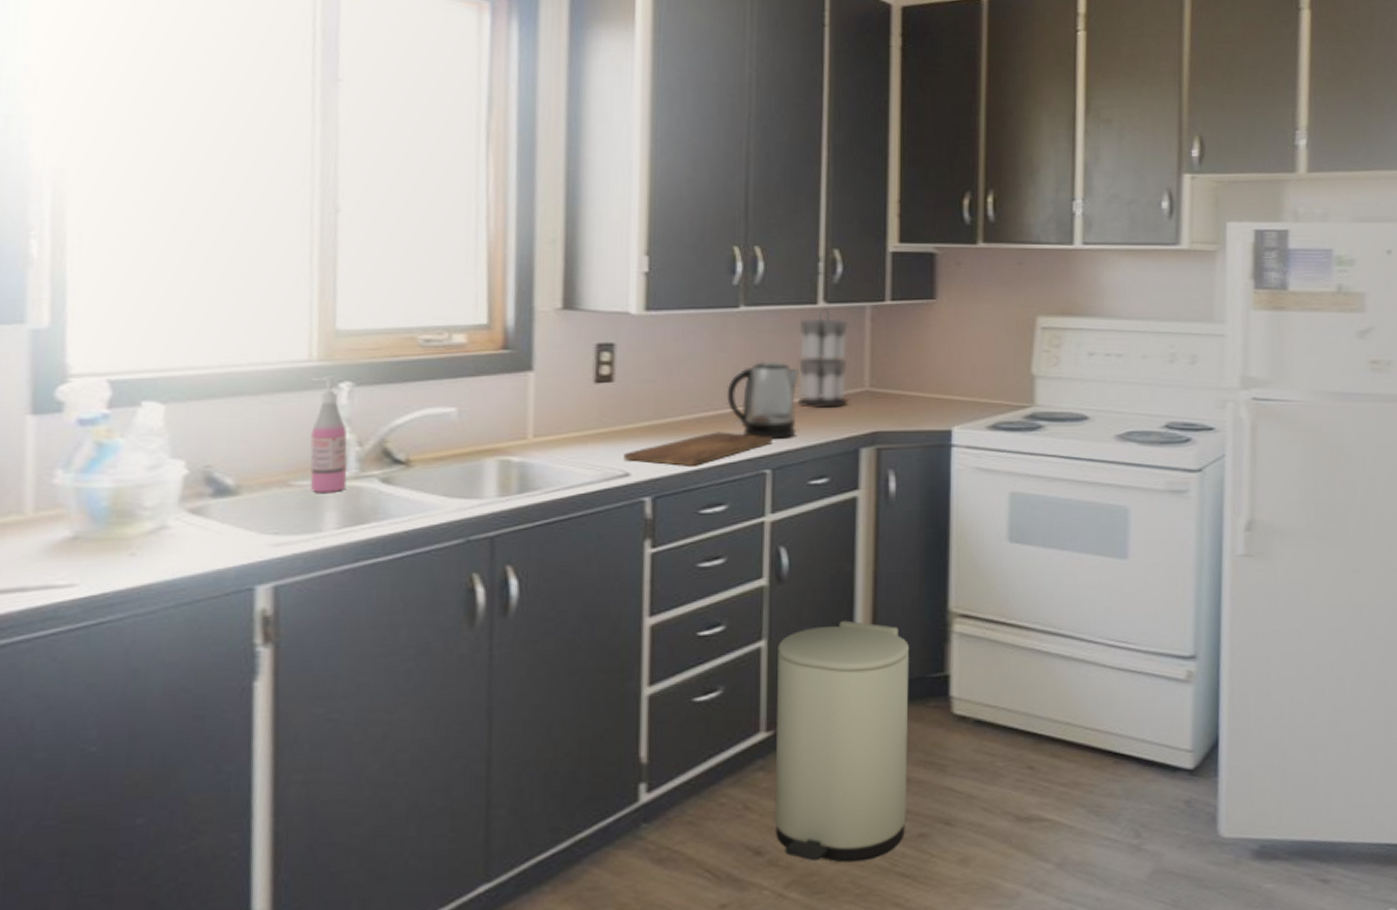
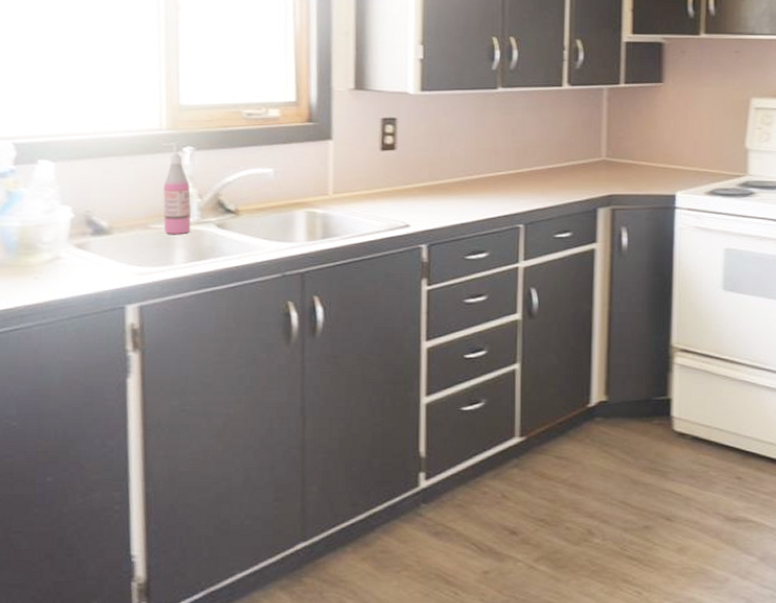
cutting board: present [623,432,773,466] -> none [404,192,525,220]
kettle: present [726,360,799,439] -> none [487,134,547,199]
pedal bin: present [774,620,909,862] -> none [526,350,637,545]
spice rack: present [795,307,849,409] -> none [544,89,589,175]

